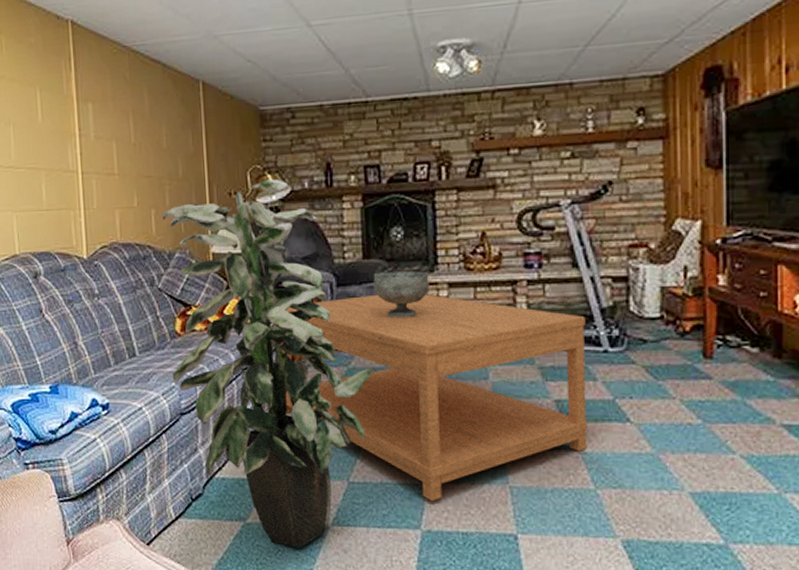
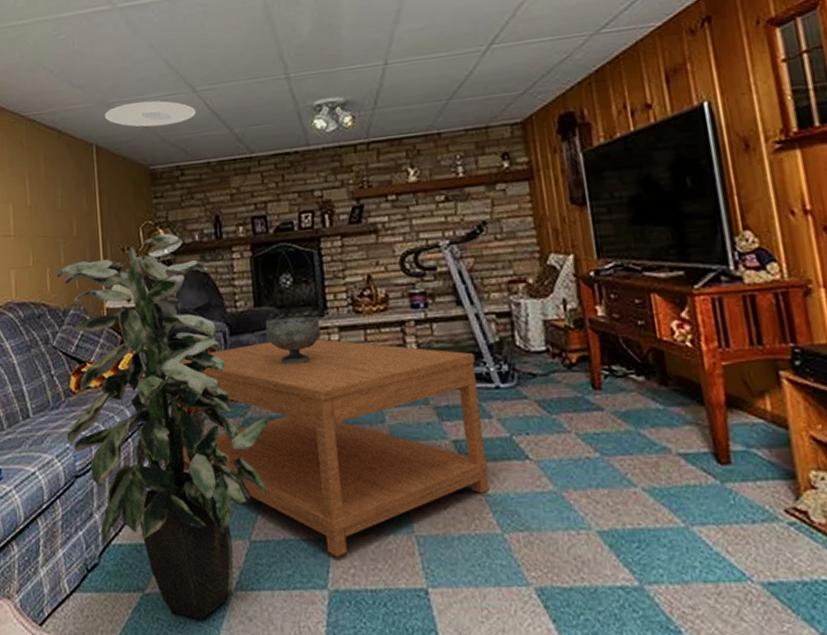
ceiling light: none [212,34,310,64] -> present [105,101,197,127]

